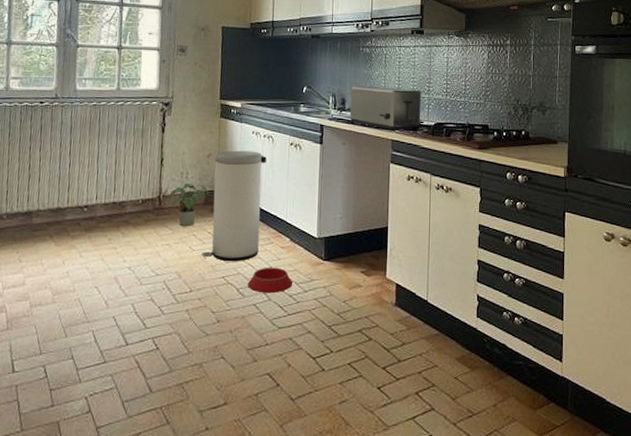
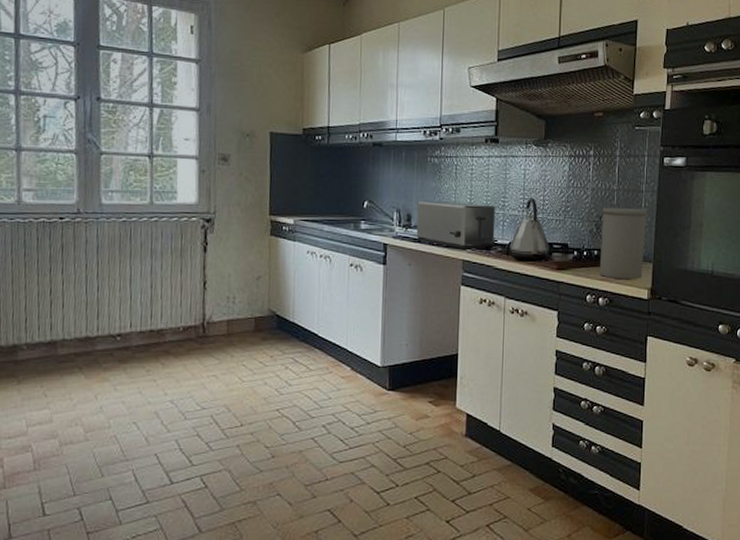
potted plant: present [168,184,209,227] -> none [213,309,259,356]
pedal bin: present [202,150,266,261] -> none [253,272,323,392]
pet bowl: present [248,267,292,293] -> none [305,398,354,426]
kettle: none [434,83,472,142] -> present [509,198,550,262]
canister: none [518,92,562,158] -> present [599,207,648,279]

